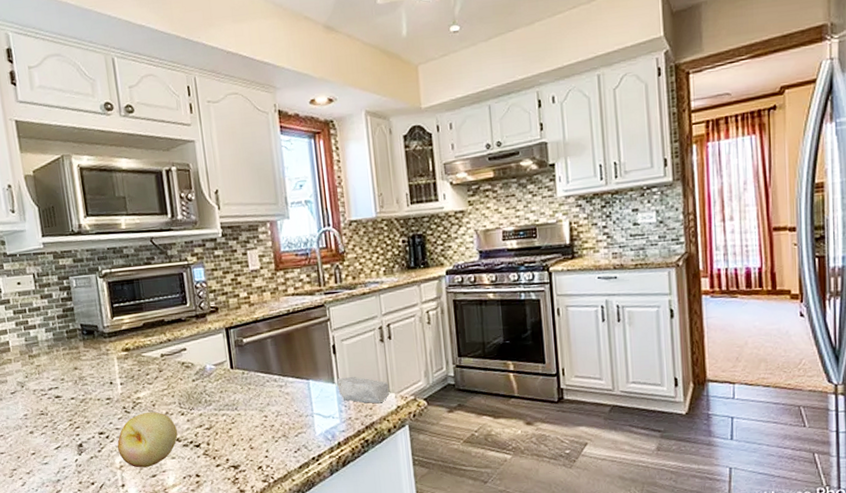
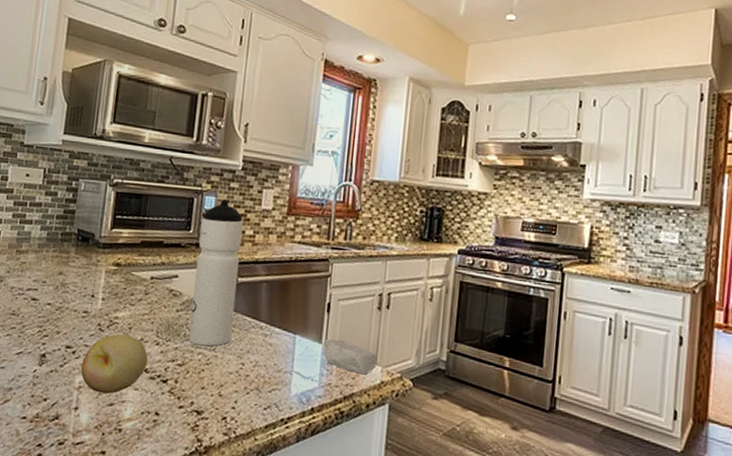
water bottle: none [195,268,250,408] -> present [189,200,244,346]

